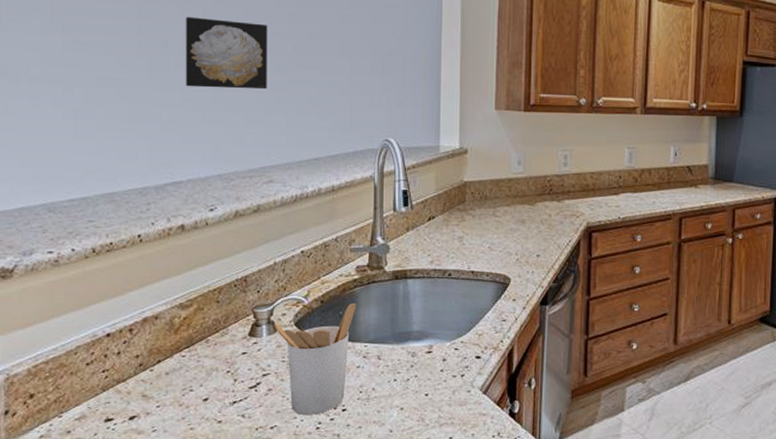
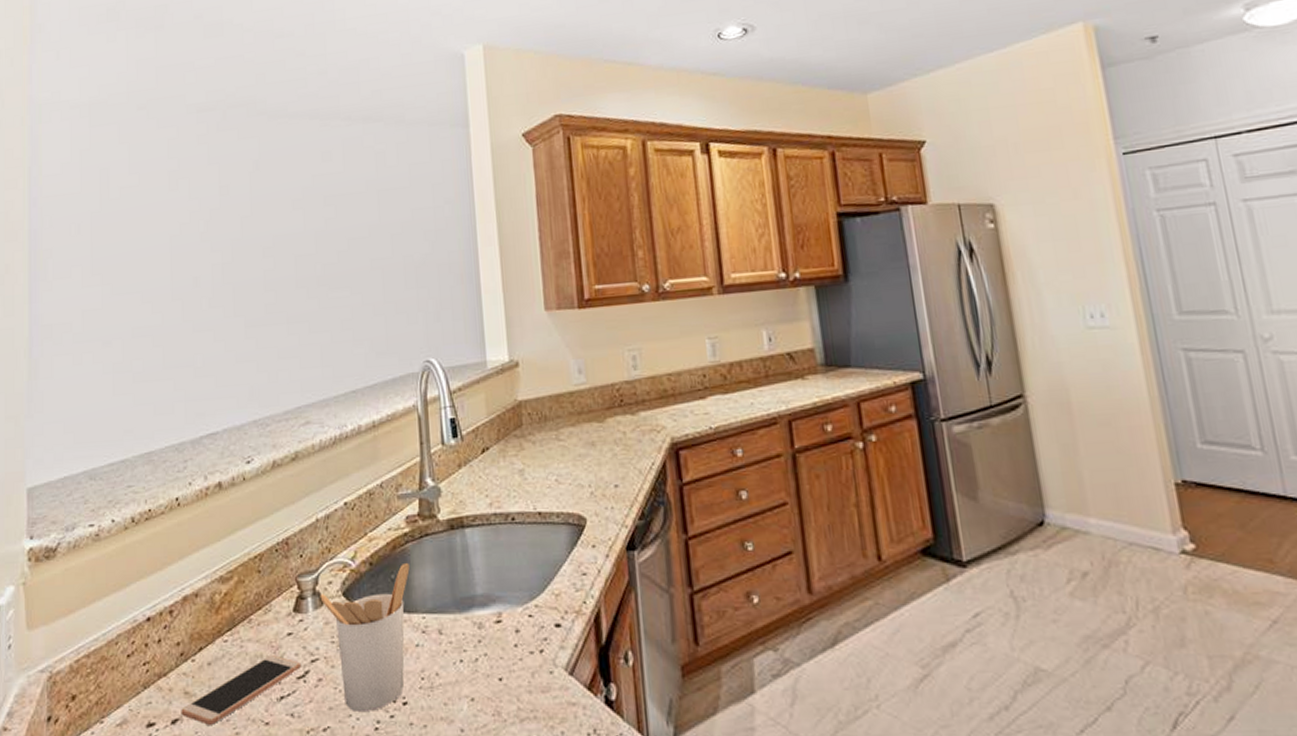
smartphone: none [138,369,253,421] -> present [181,655,301,725]
wall art: present [185,16,268,90] -> none [215,247,299,326]

